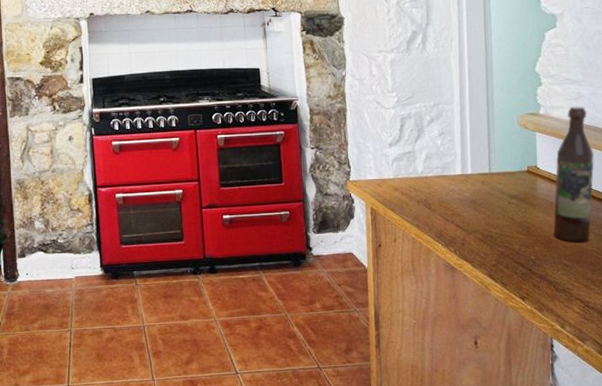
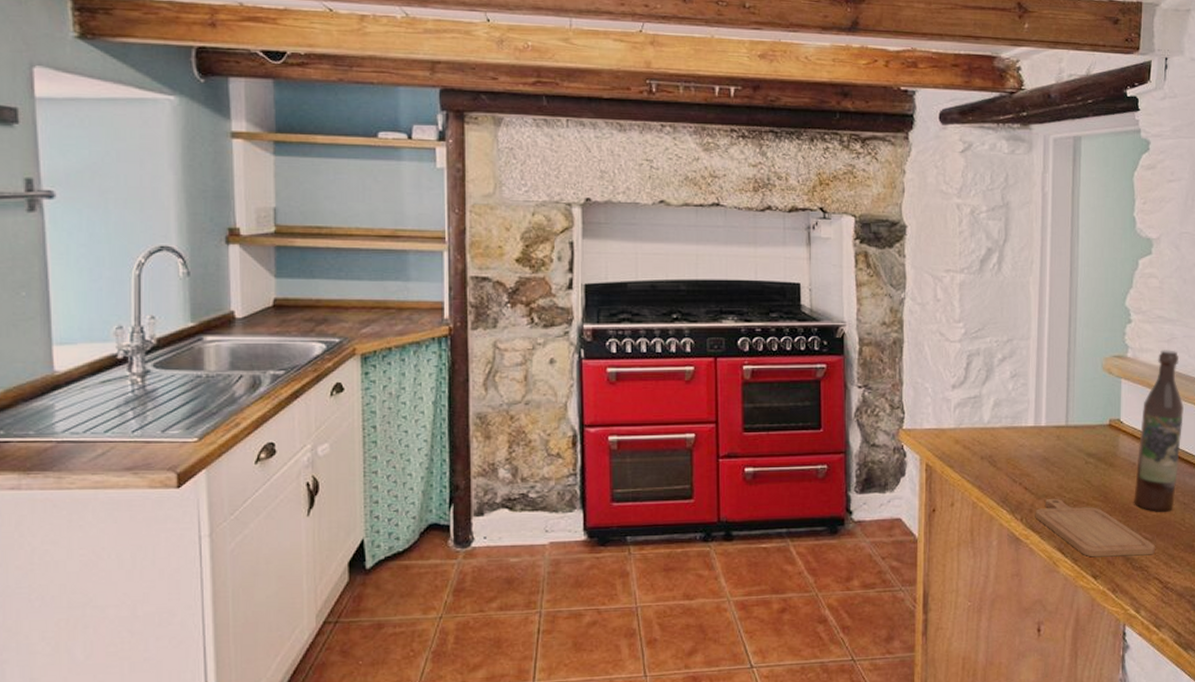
chopping board: none [466,233,575,282] -> present [1035,498,1155,557]

